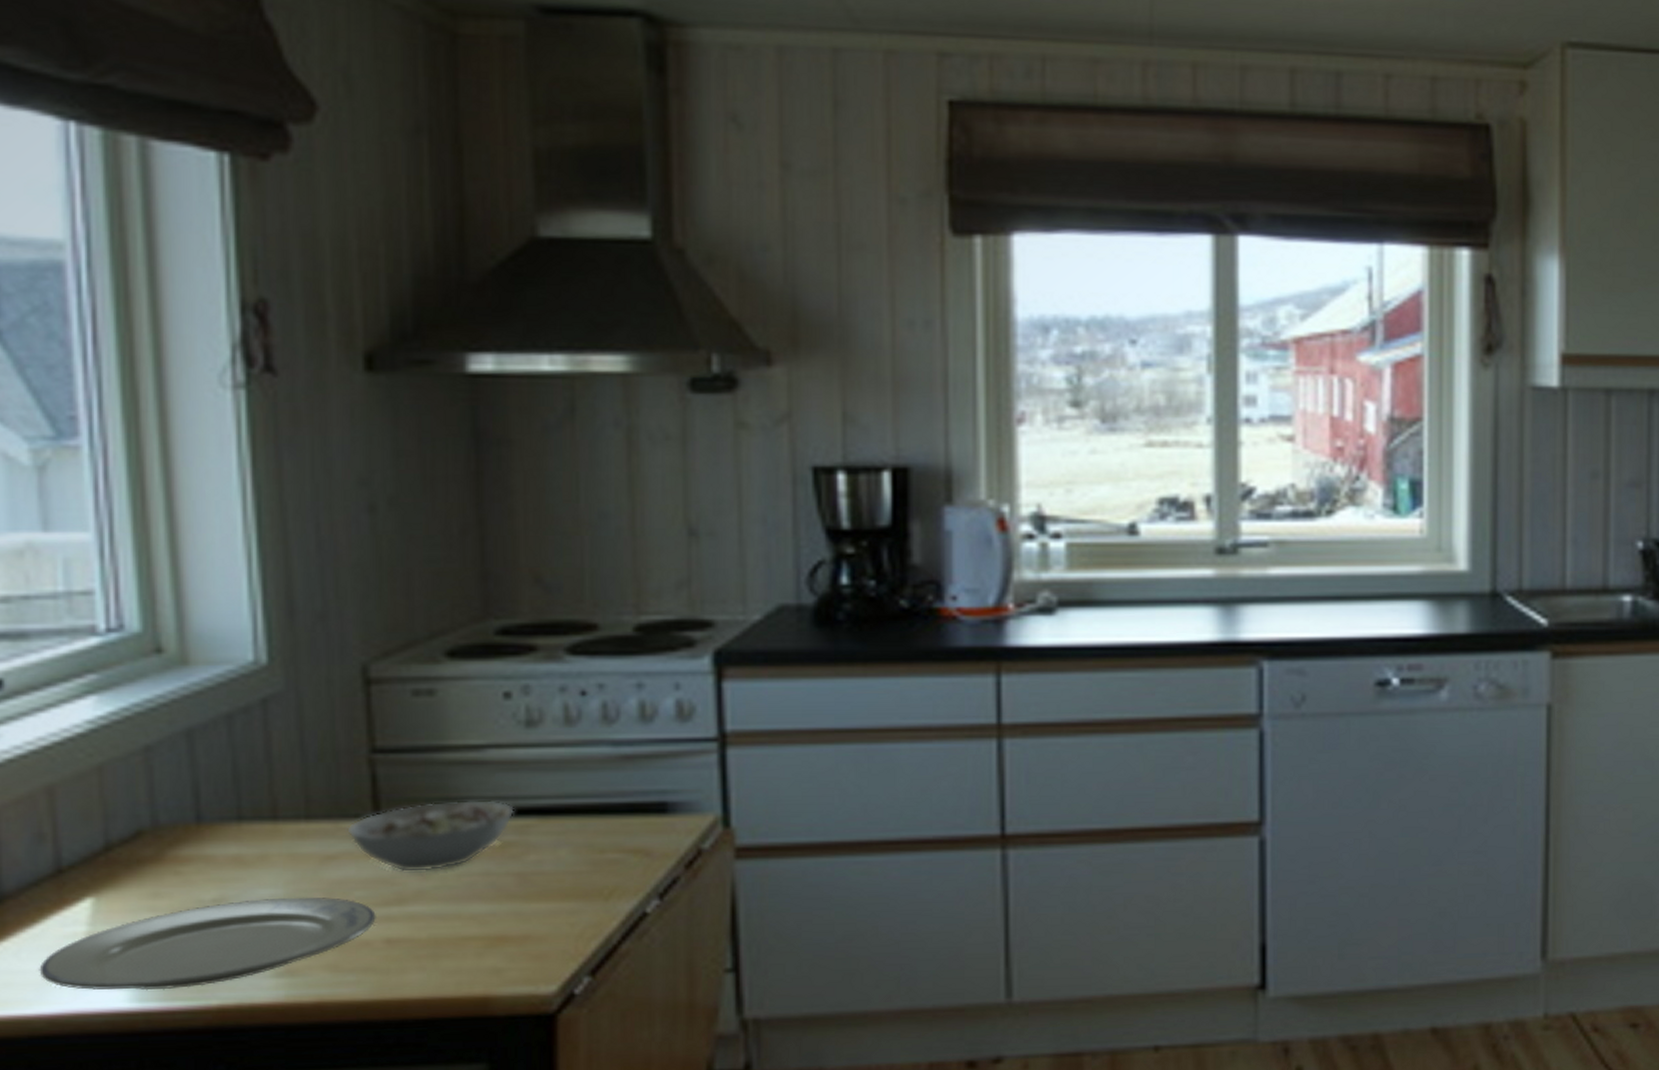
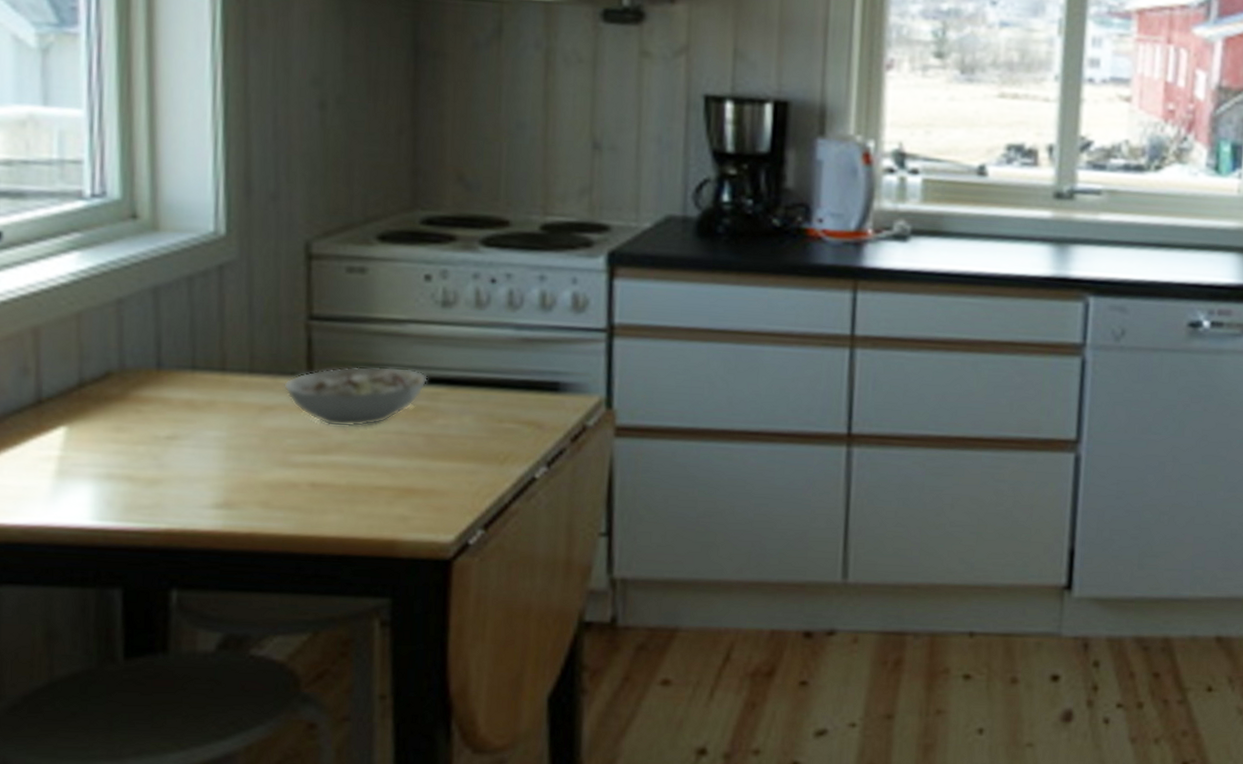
plate: present [39,897,378,991] -> none [17,439,305,512]

